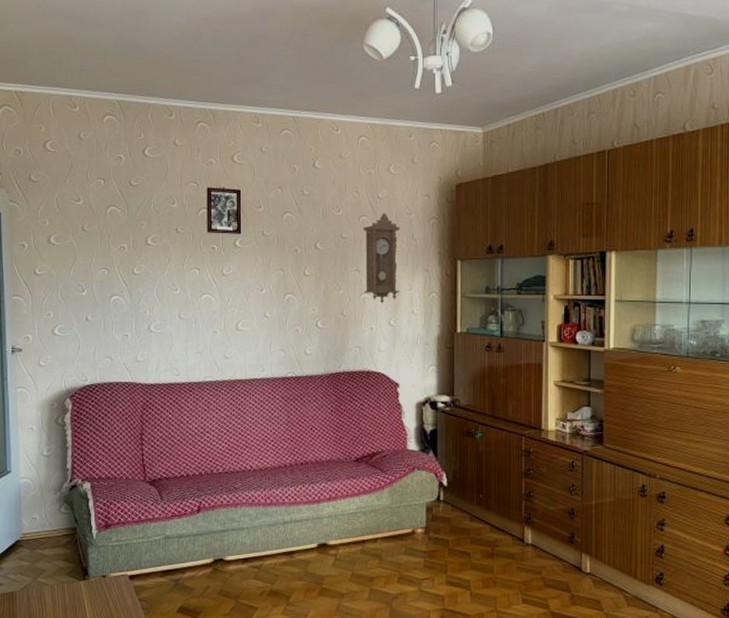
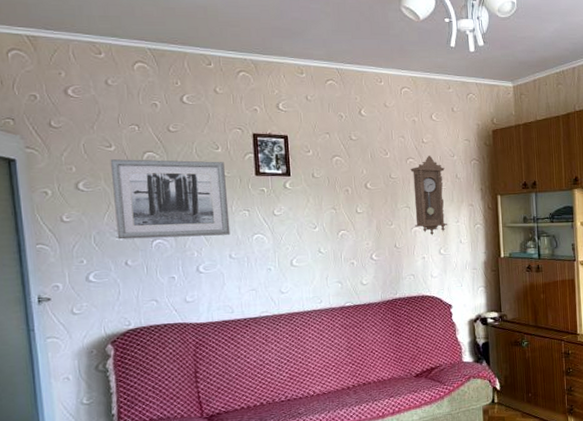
wall art: none [78,213,181,294] -> present [110,159,231,240]

